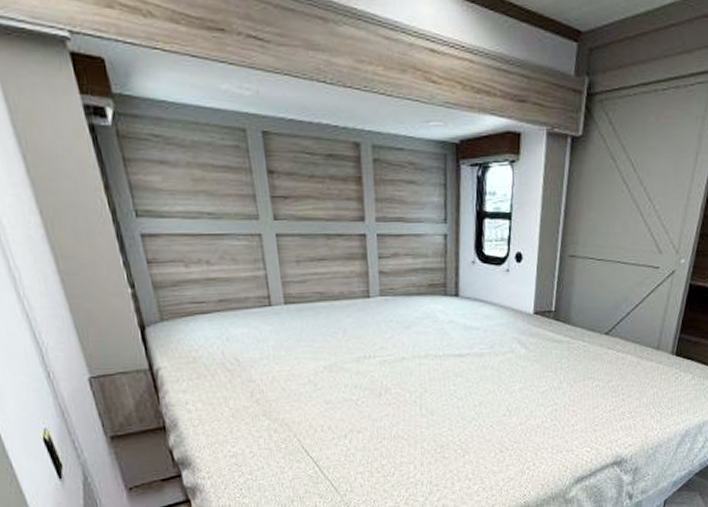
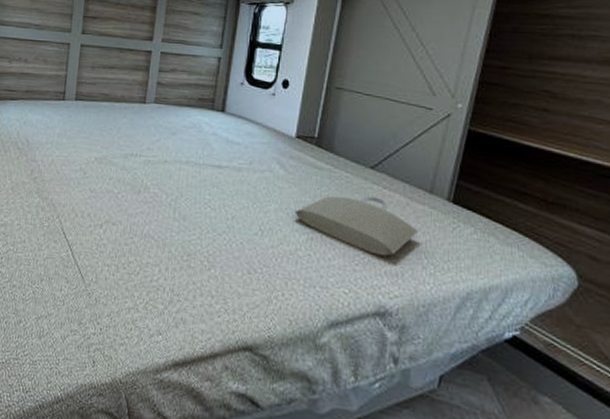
tote bag: none [538,361,648,414] -> present [294,196,419,256]

